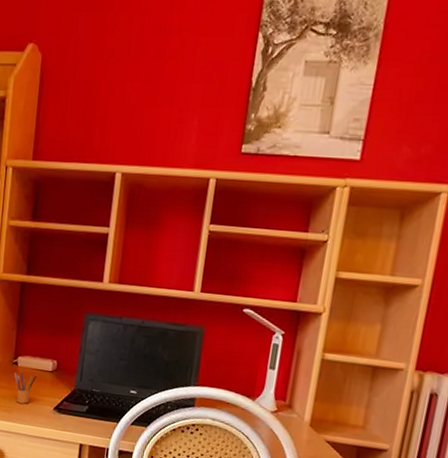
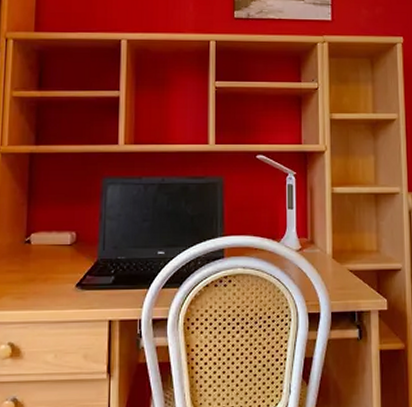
pencil box: present [14,370,37,404] -> none [27,249,54,286]

